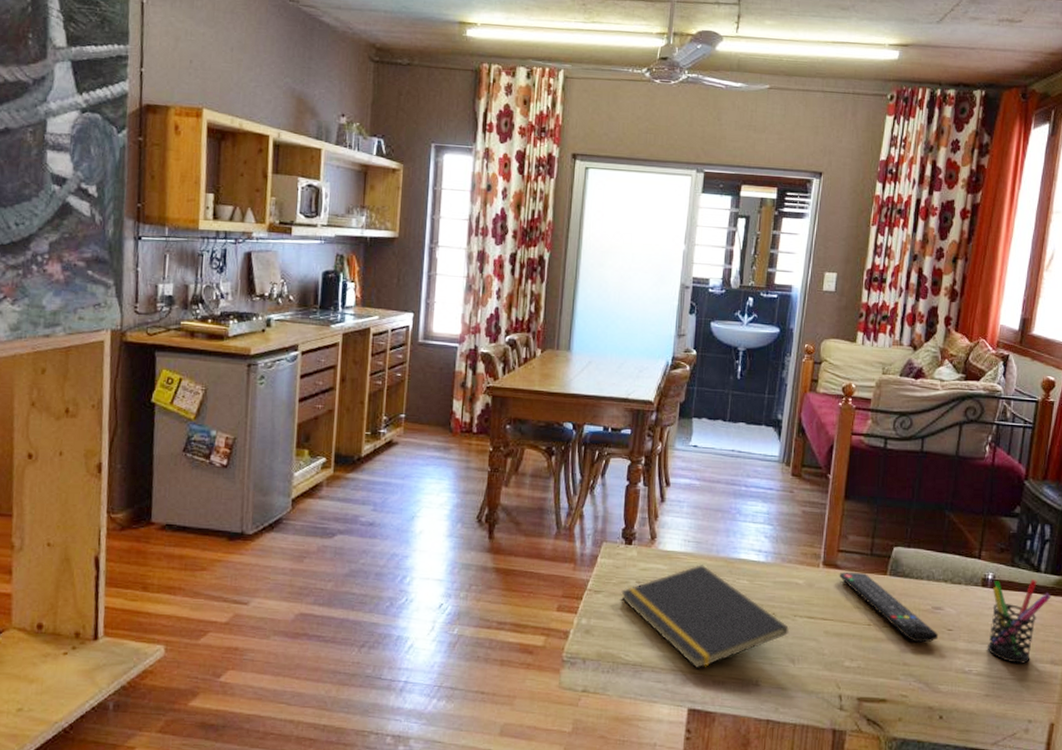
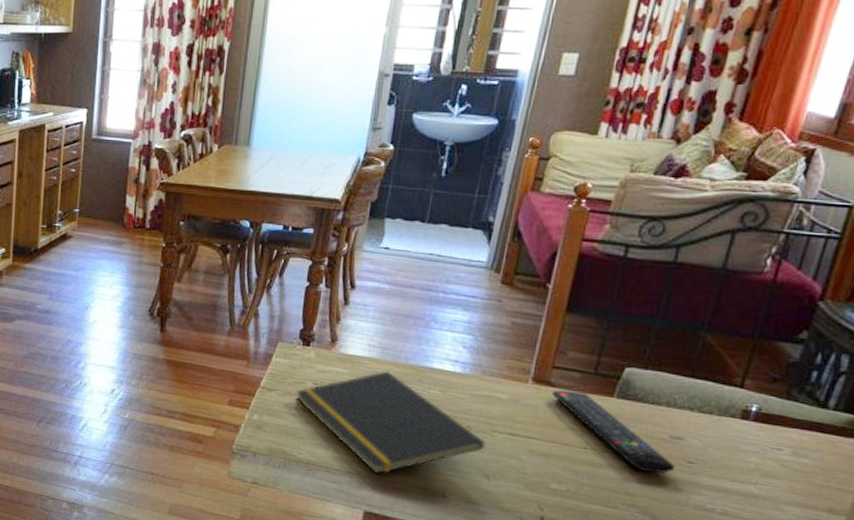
pen holder: present [987,578,1051,664] -> none [739,414,840,509]

